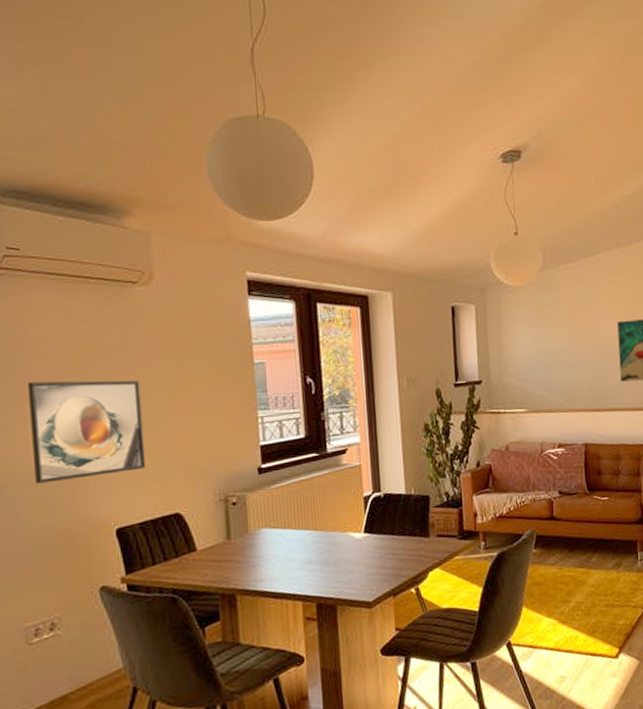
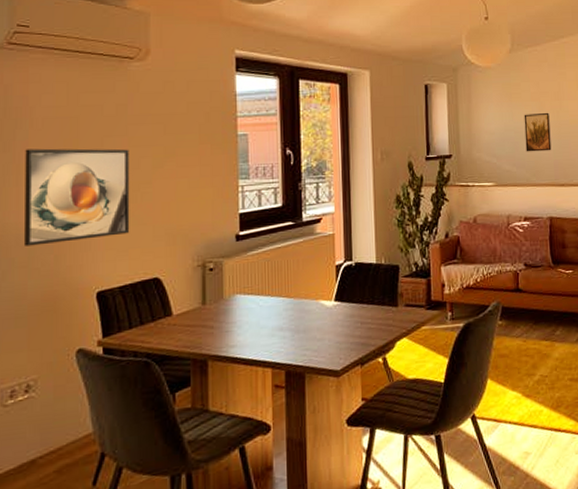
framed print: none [557,334,586,377] -> present [524,112,552,152]

